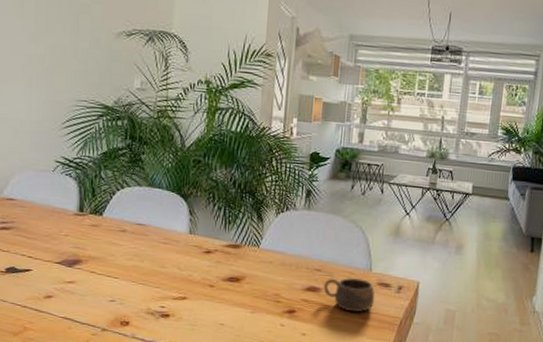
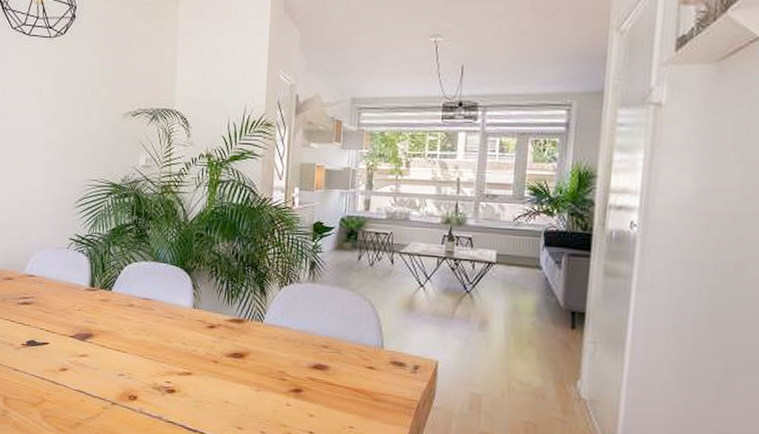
cup: present [323,278,375,312] -> none [331,355,388,393]

